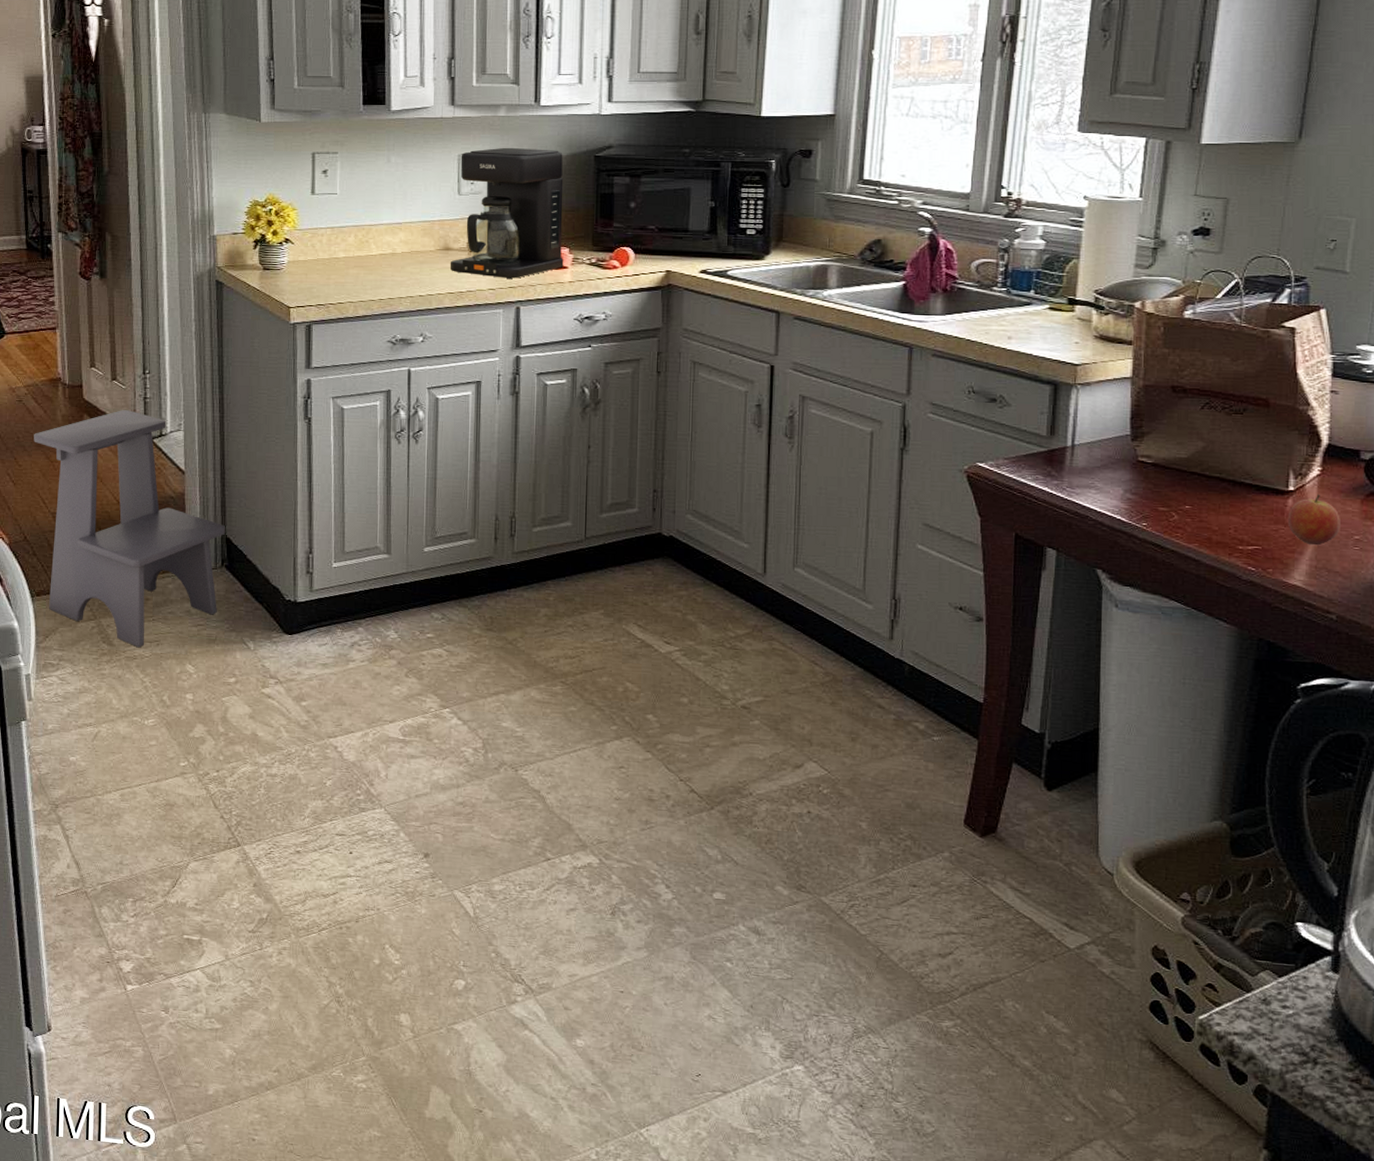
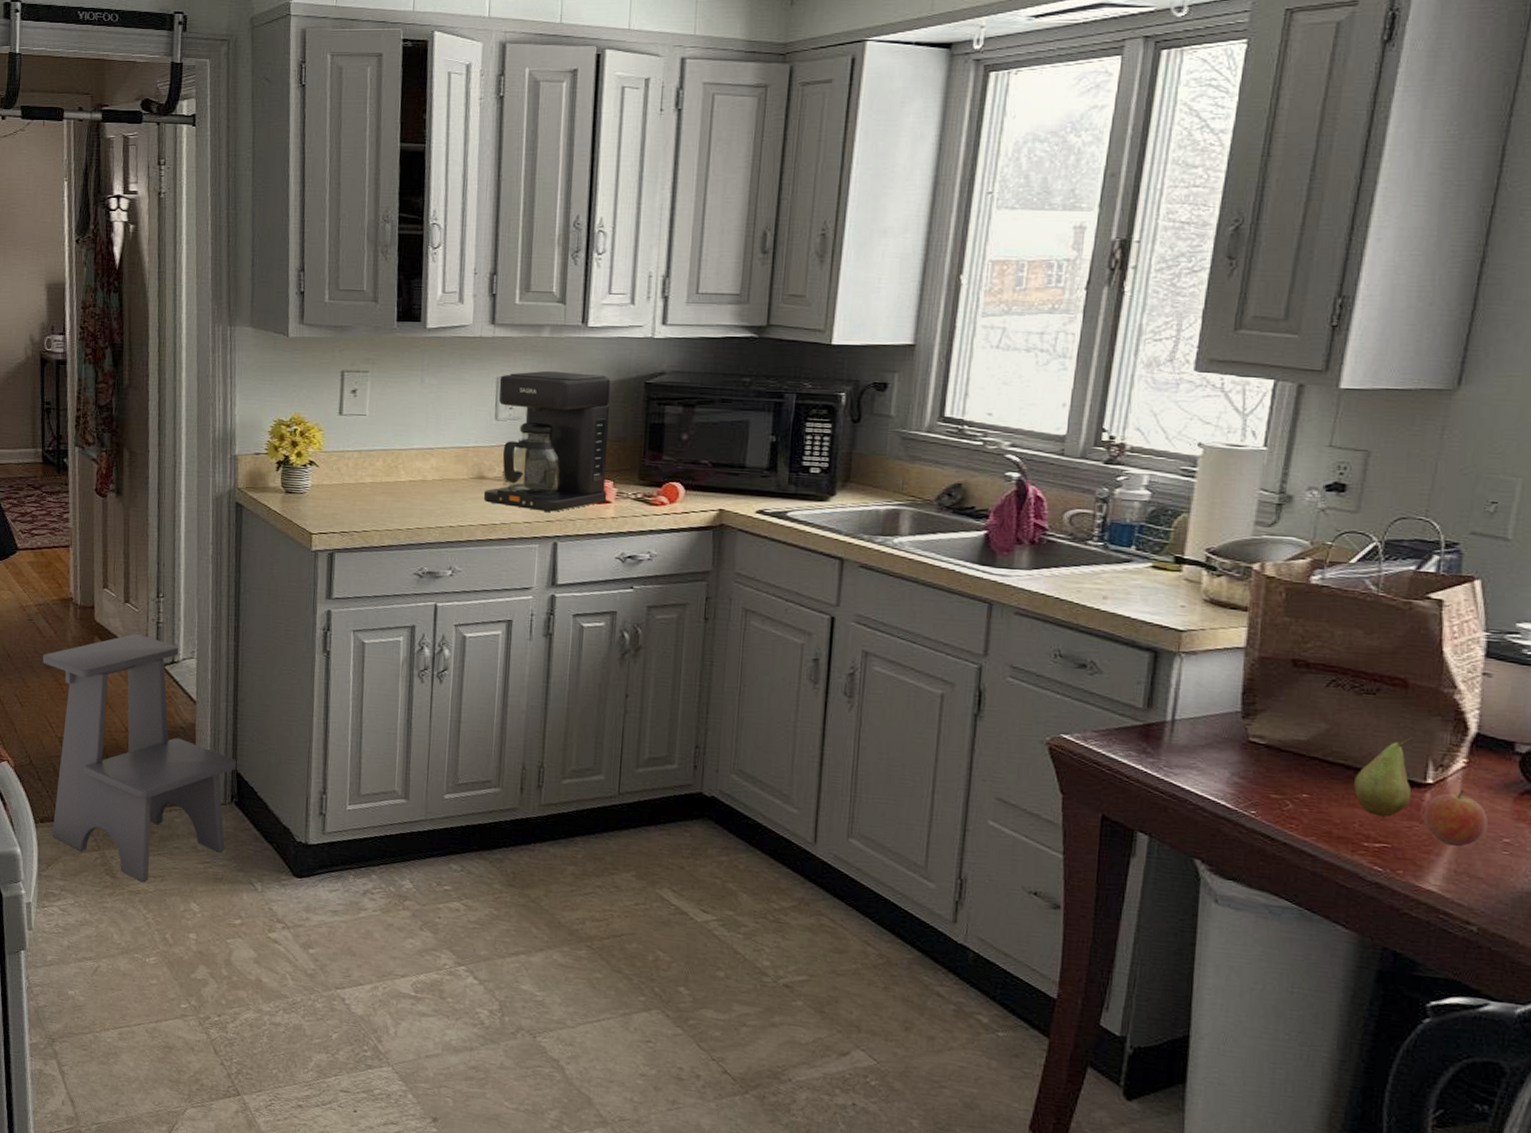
fruit: none [1228,449,1277,522] -> present [1354,736,1414,817]

